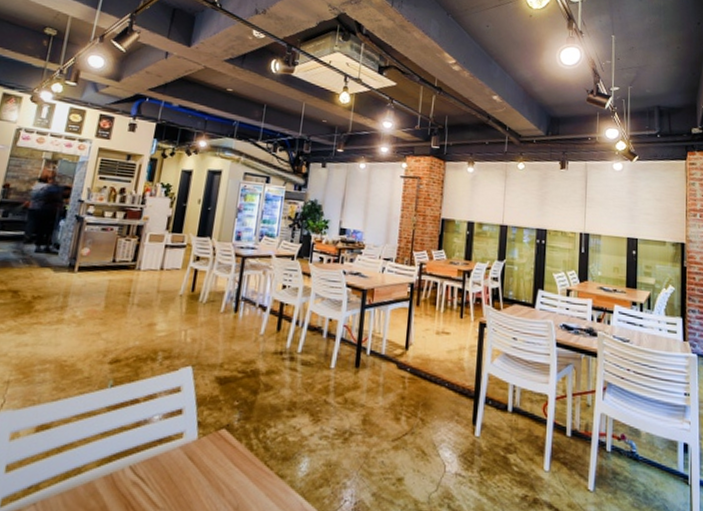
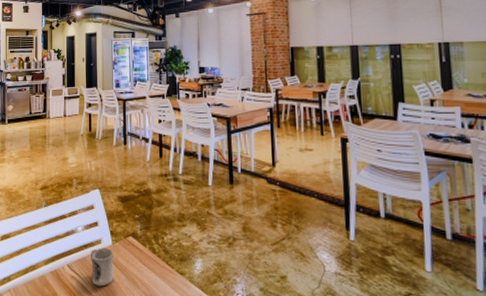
cup: none [160,443,197,495] -> present [91,248,114,287]

